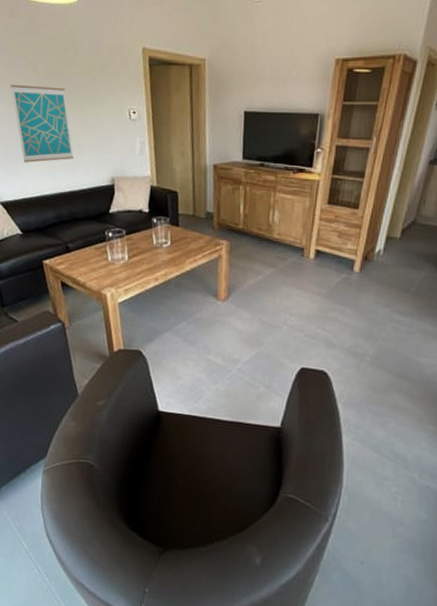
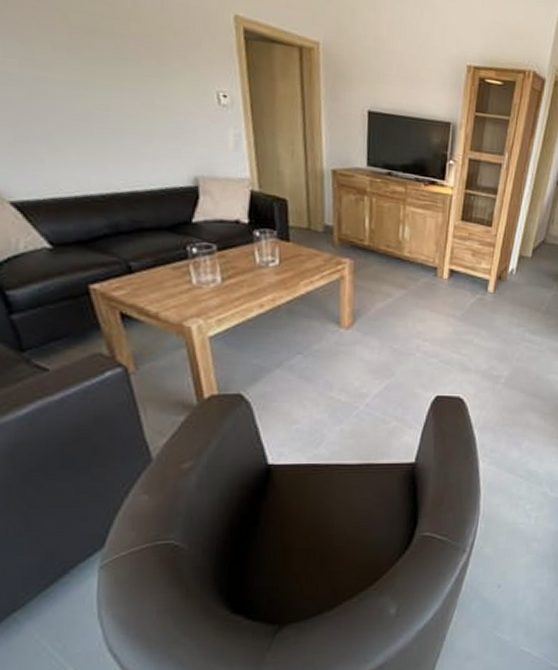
wall art: present [10,84,74,163] -> none [21,33,135,149]

